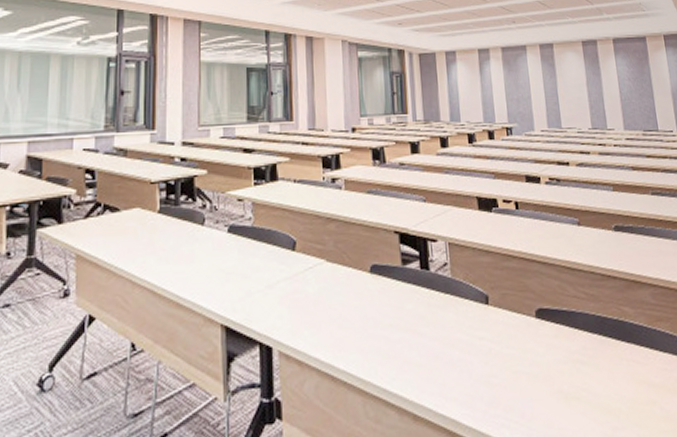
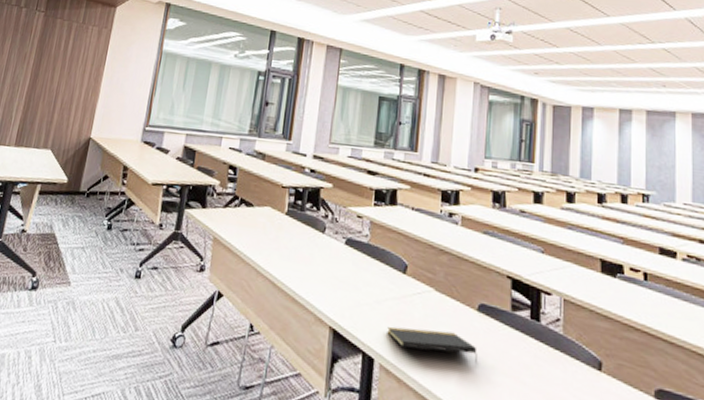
notepad: none [282,300,375,329] -> present [387,326,478,363]

